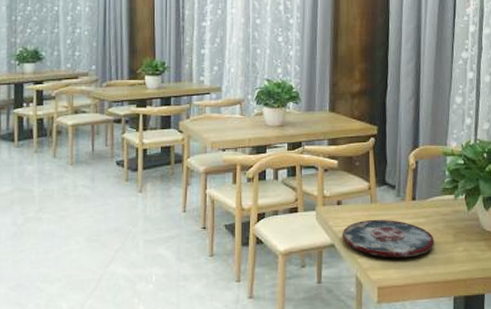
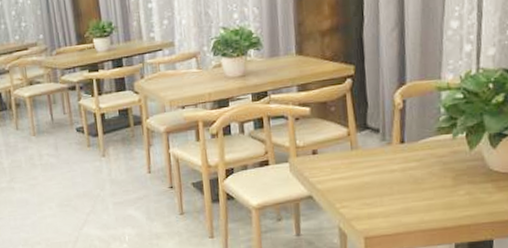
plate: present [341,219,435,258] -> none [319,166,430,207]

